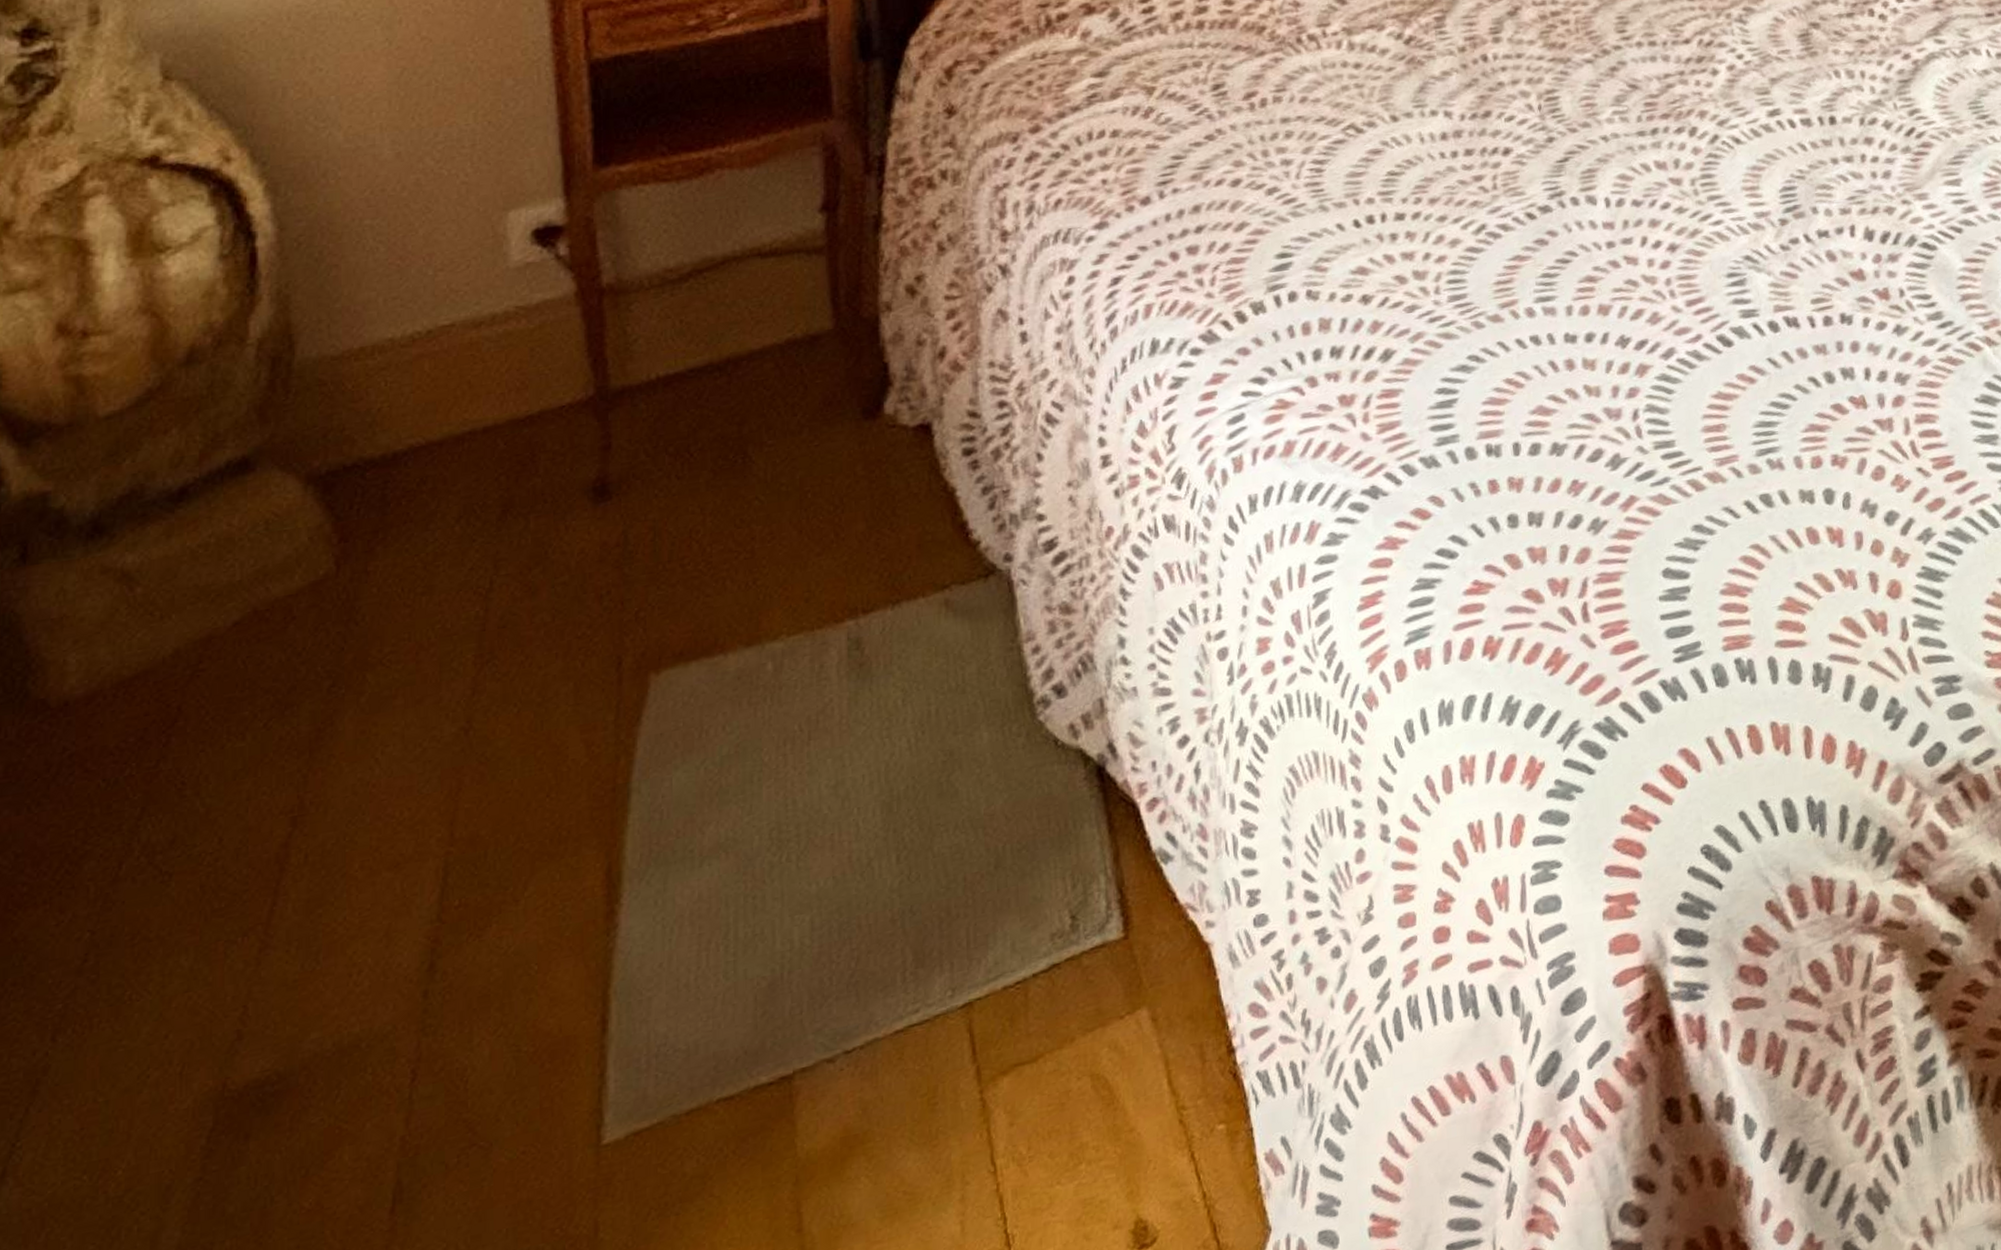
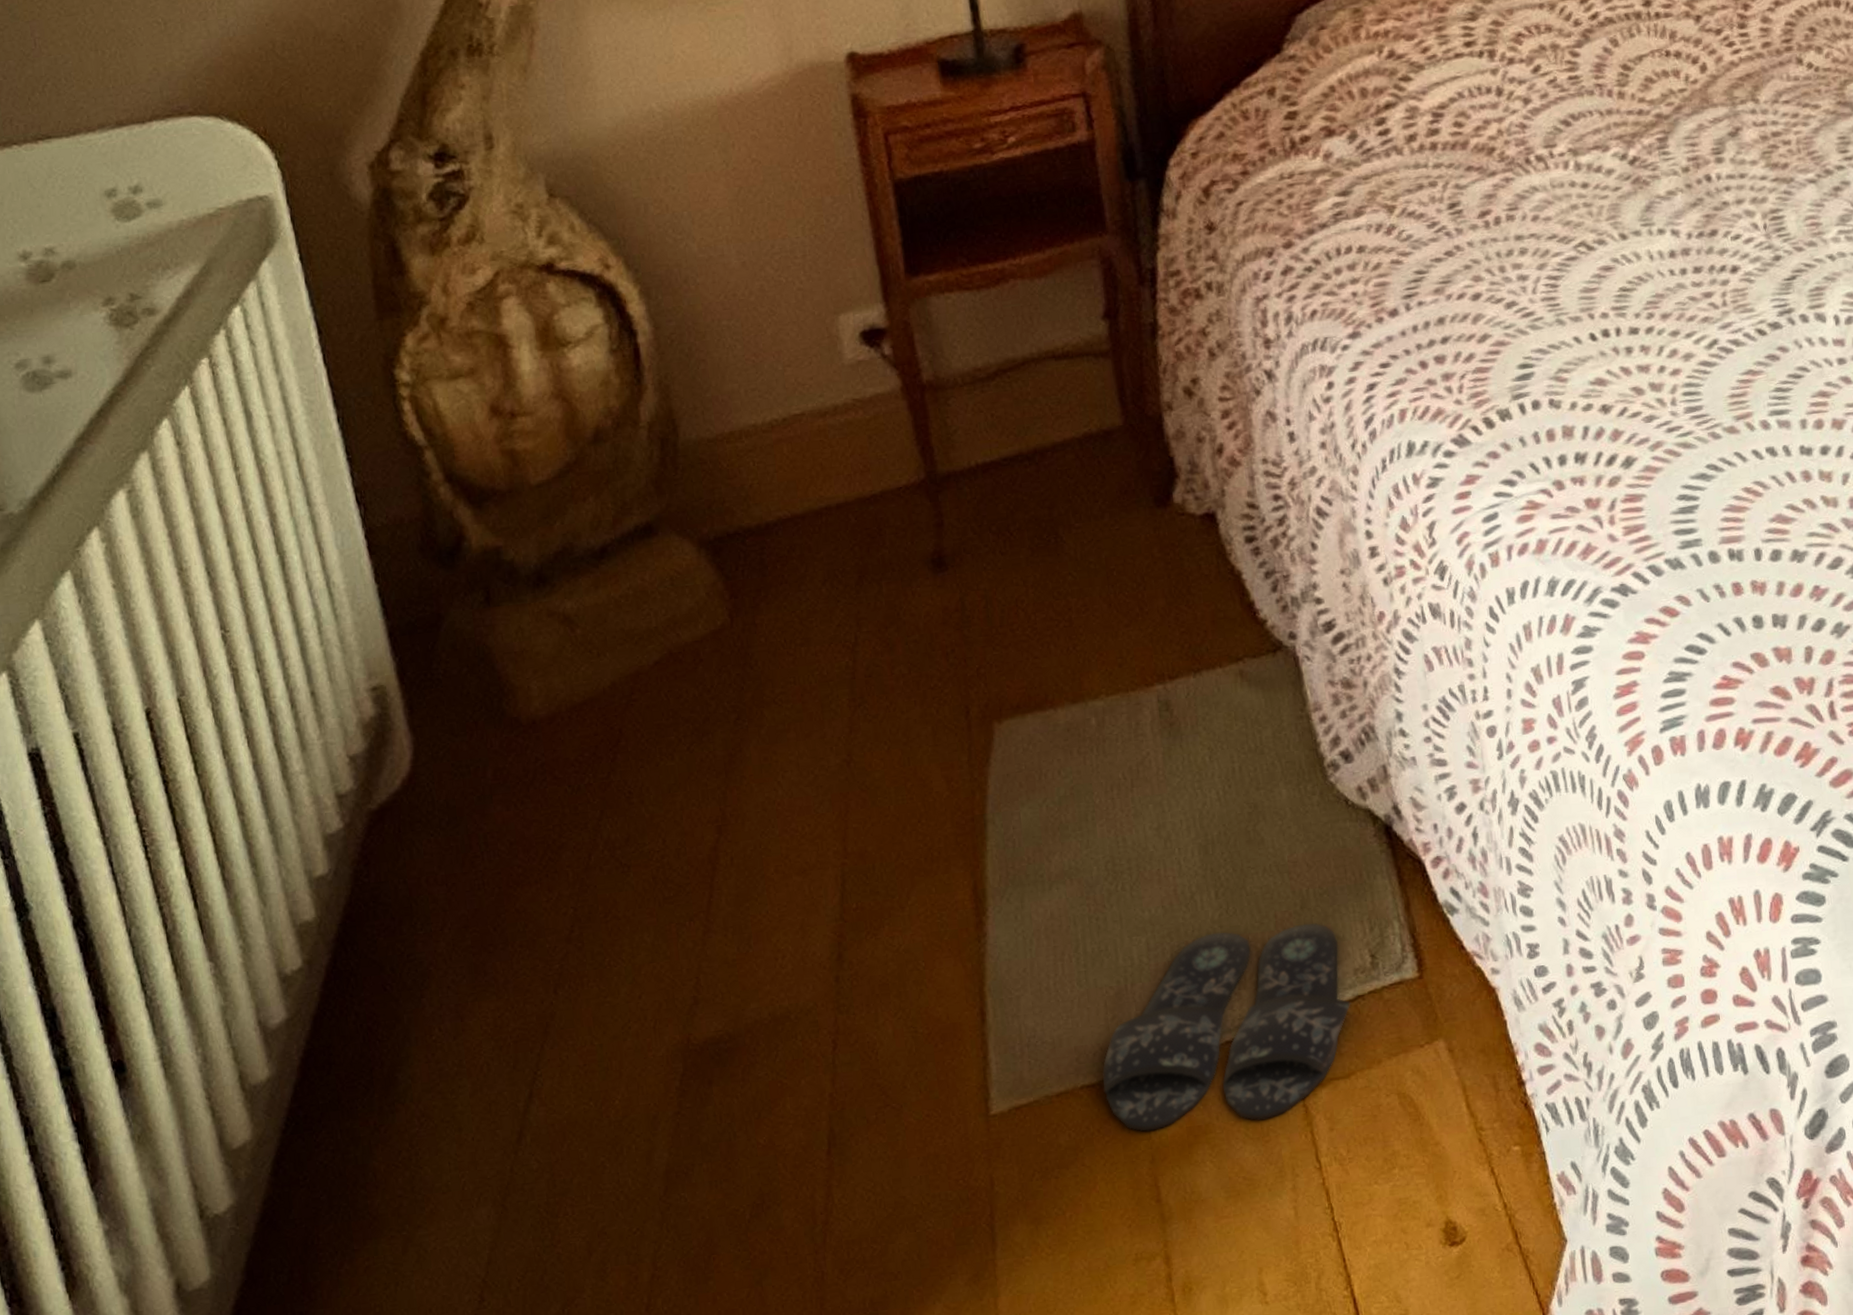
slippers: none [744,883,1045,1147] -> present [1102,922,1351,1131]

